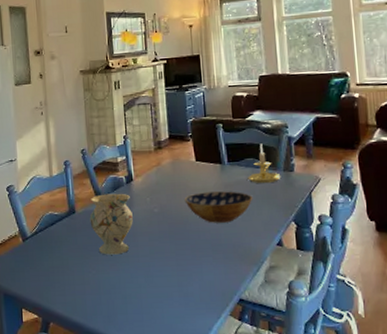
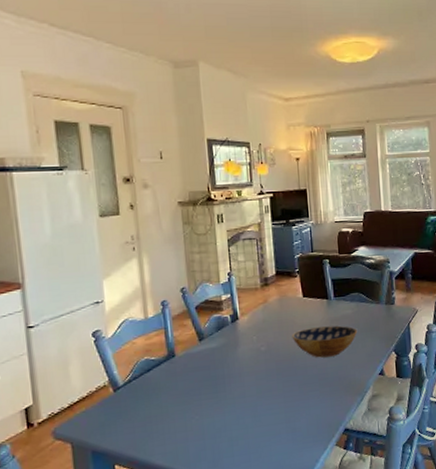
vase: present [89,193,133,255] -> none [191,333,239,399]
candle holder: present [248,143,281,184] -> none [353,278,383,317]

